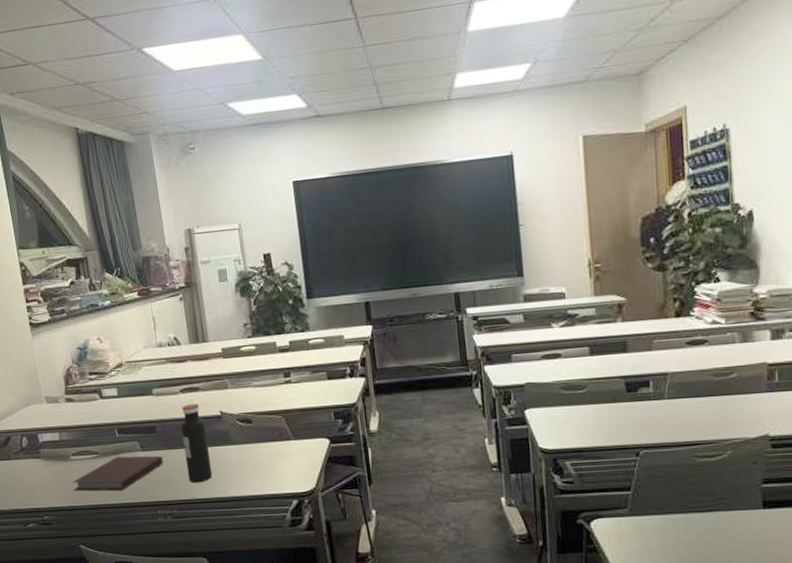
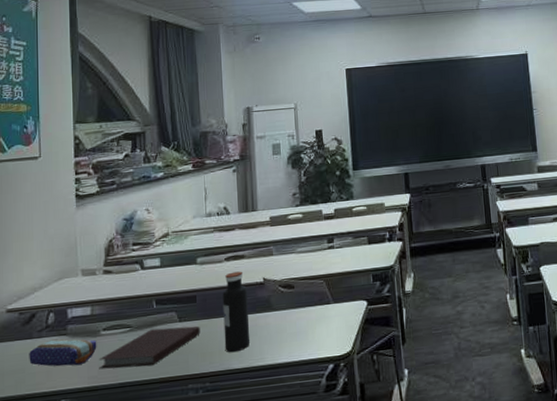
pencil case: none [10,461,69,487] -> present [29,338,97,367]

